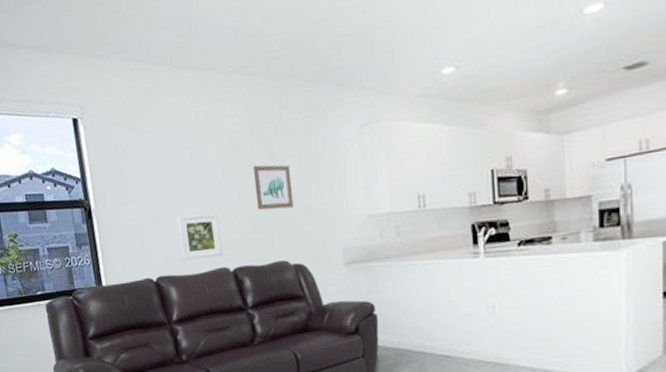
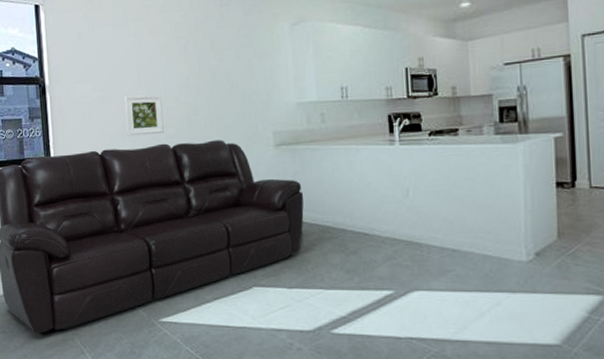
wall art: present [252,165,293,210] -> none [195,54,230,94]

